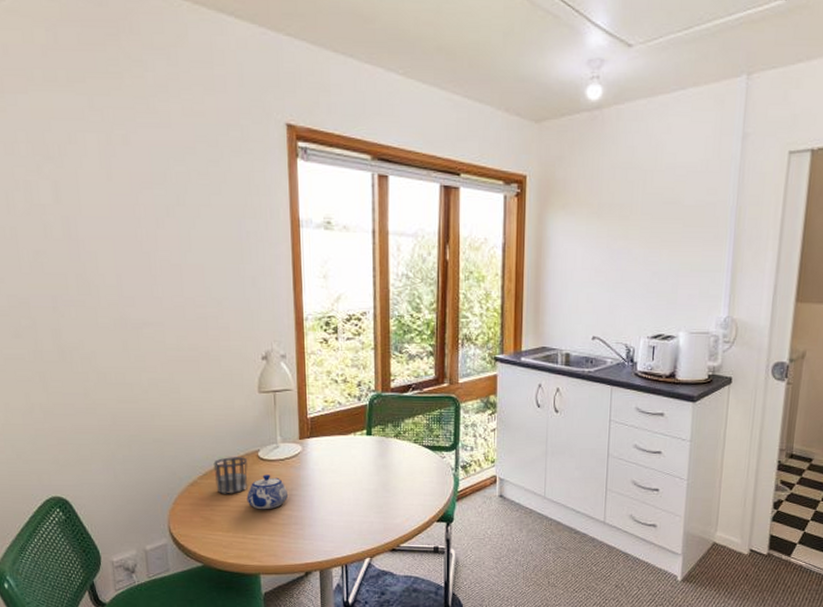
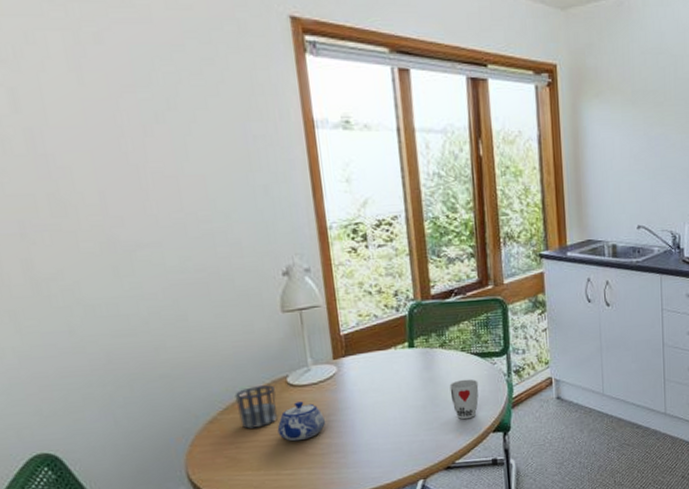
cup: none [401,469,427,507] -> present [449,379,479,420]

